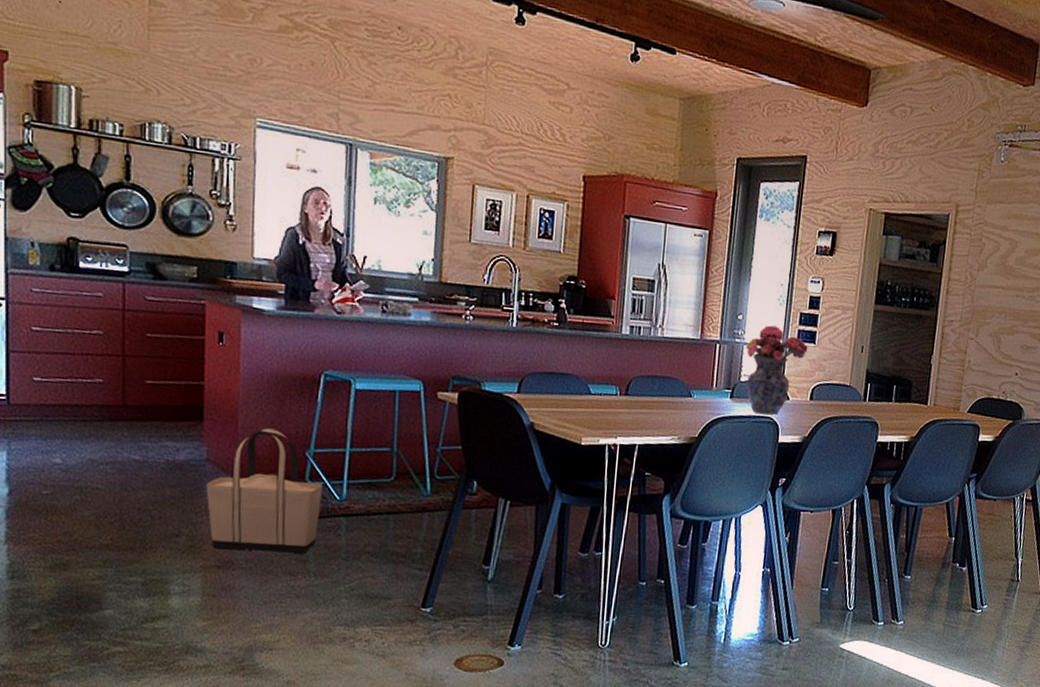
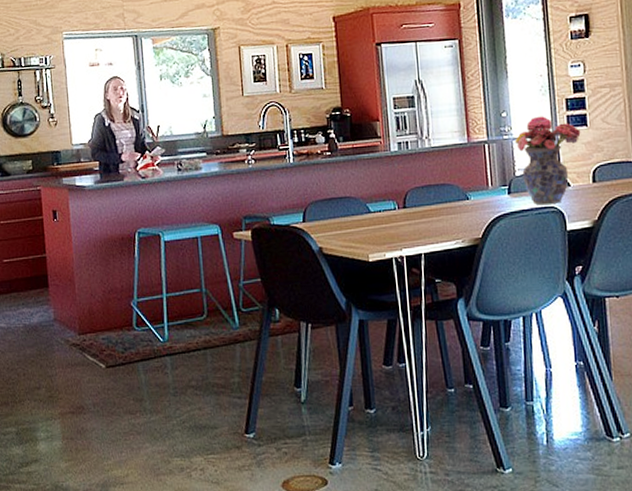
shopping bag: present [206,427,322,554] -> none [56,285,149,397]

